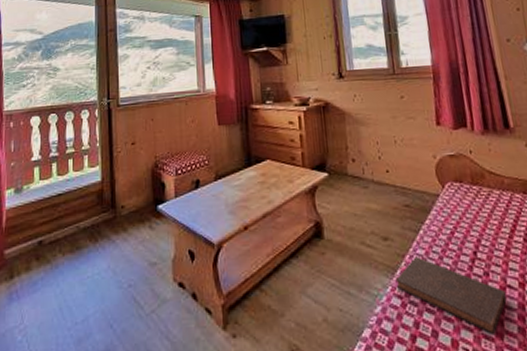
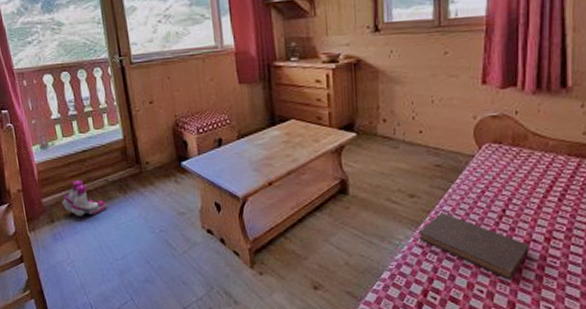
boots: none [26,227,74,270] -> present [62,180,107,216]

